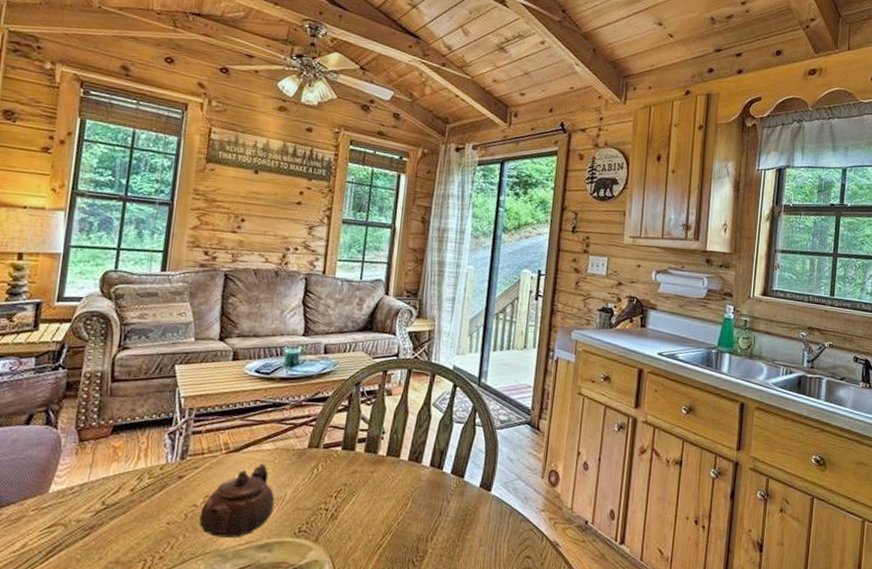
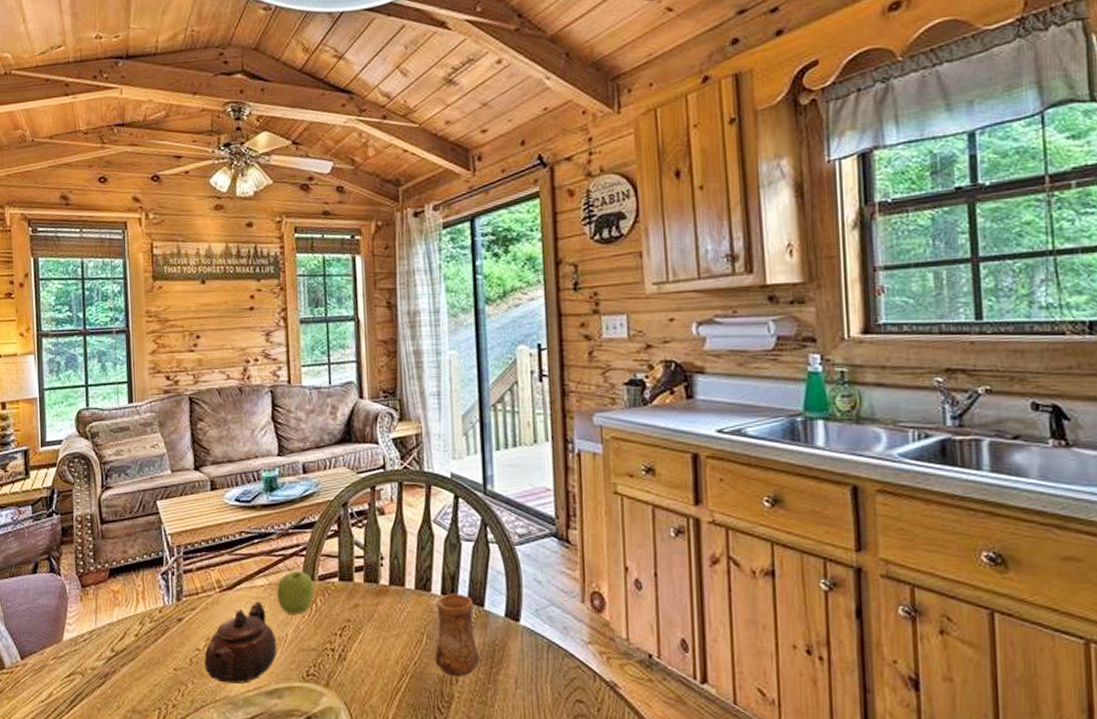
fruit: none [281,438,318,477] -> present [277,571,314,614]
cup: none [416,465,456,535] -> present [434,593,480,677]

